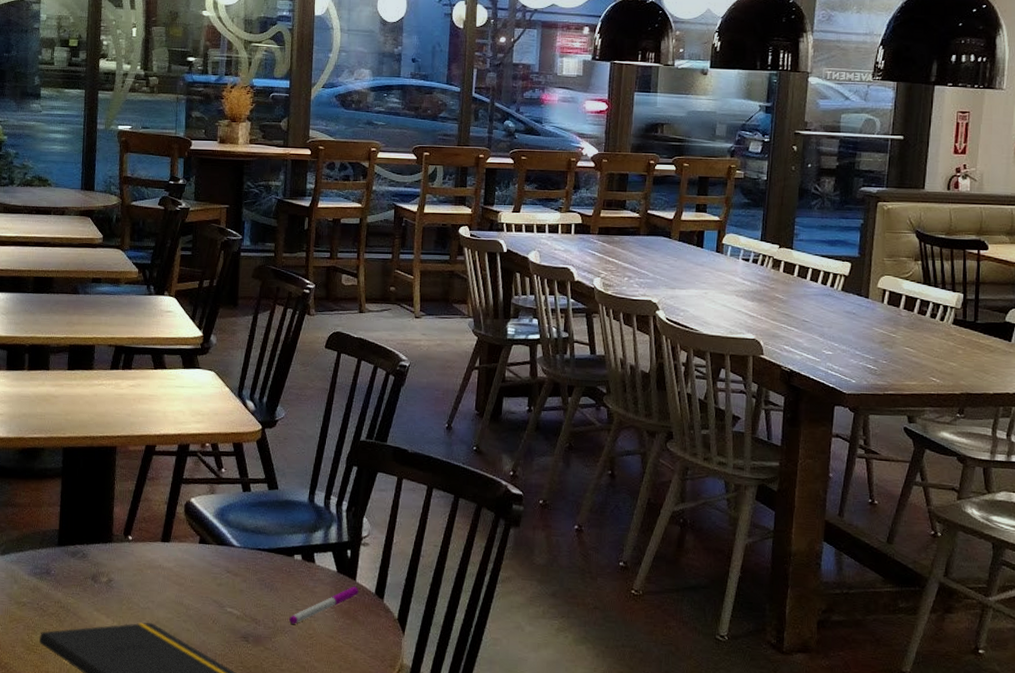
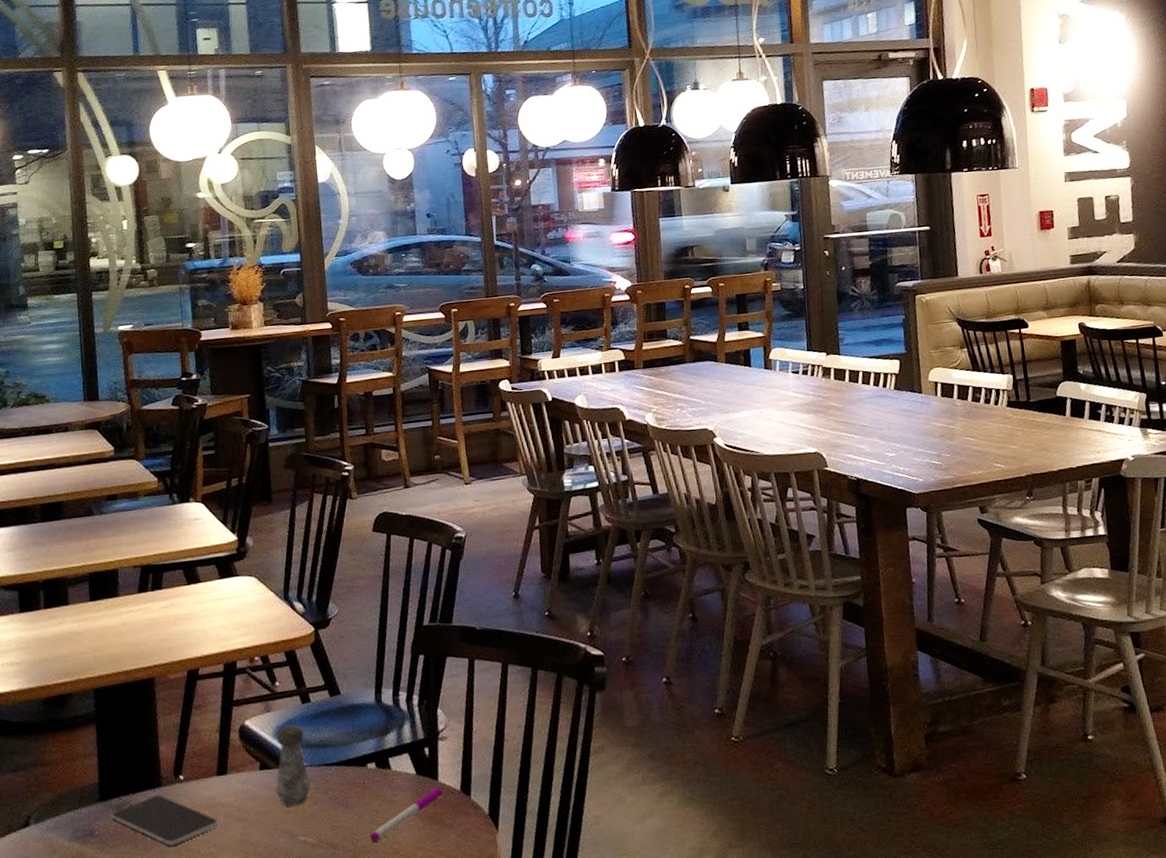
smartphone: none [66,549,158,595] -> present [111,795,219,846]
salt shaker: none [210,509,243,581] -> present [275,725,311,807]

